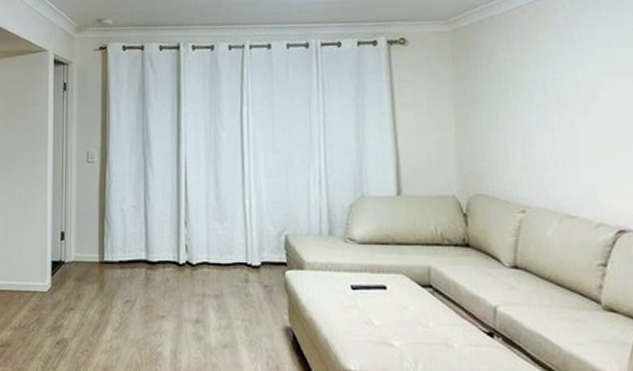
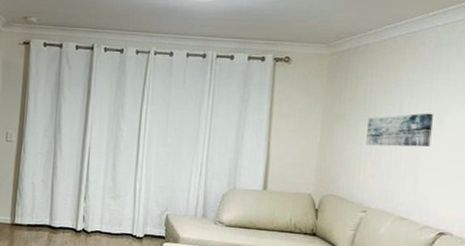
wall art: none [508,88,587,132] -> present [366,113,433,148]

